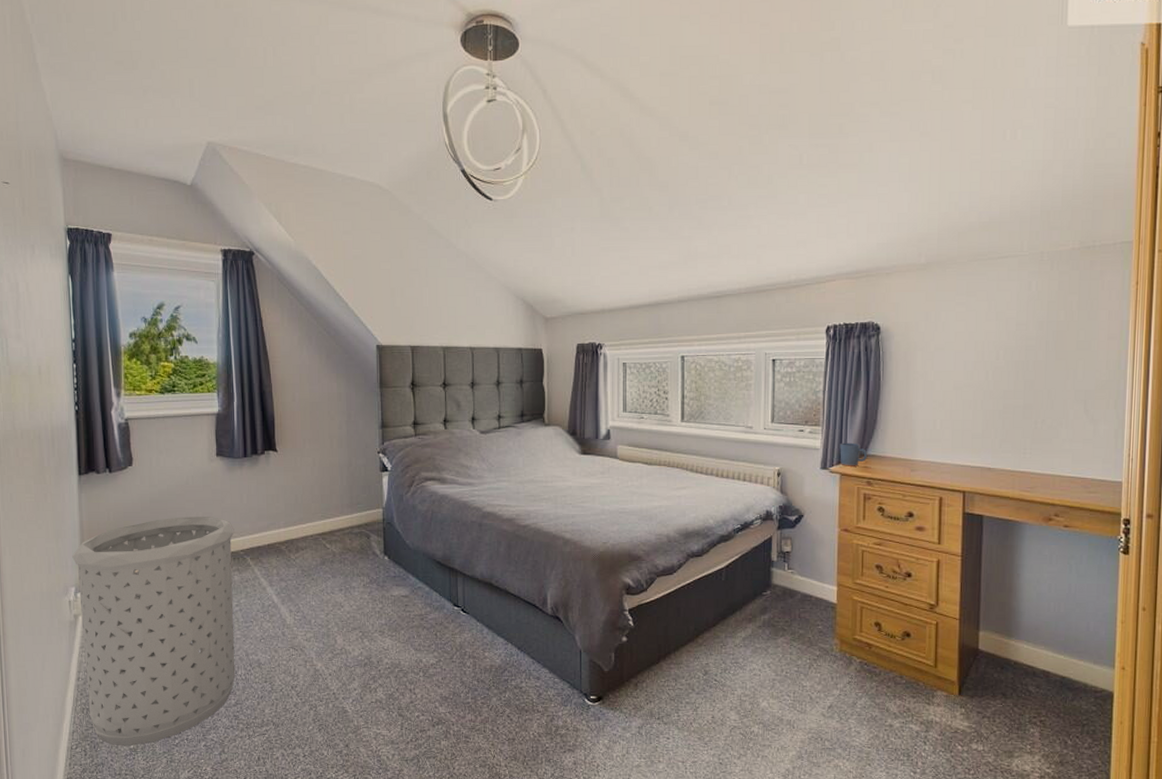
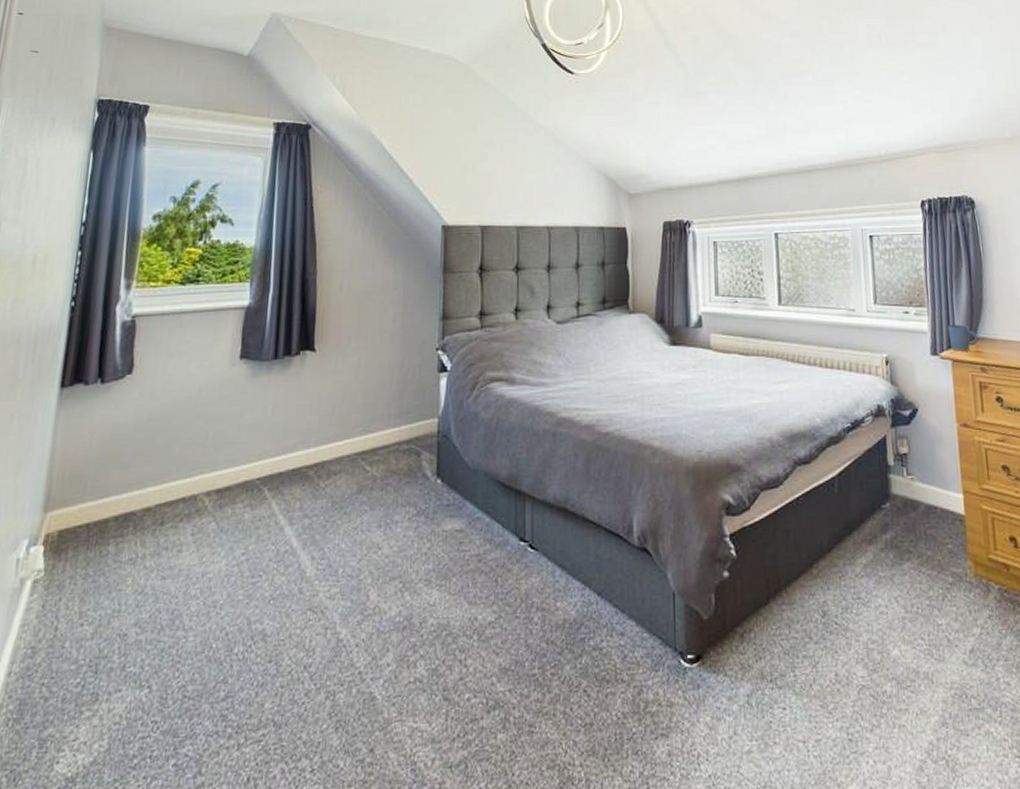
laundry basket: present [72,517,236,745] -> none [15,436,252,774]

